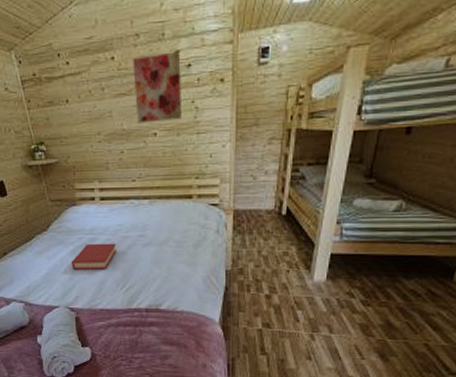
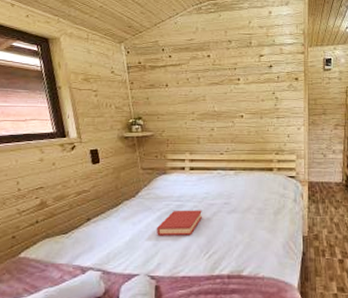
wall art: present [133,51,181,123] -> none [225,55,264,107]

